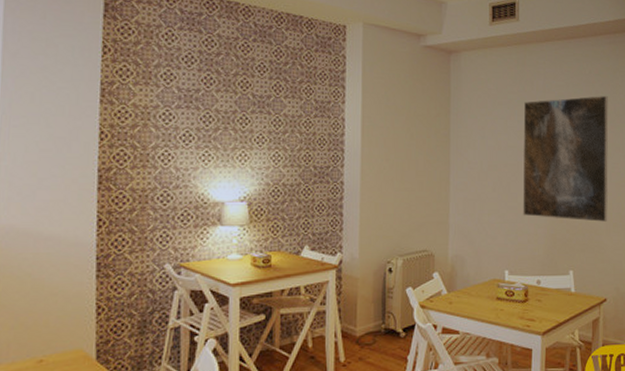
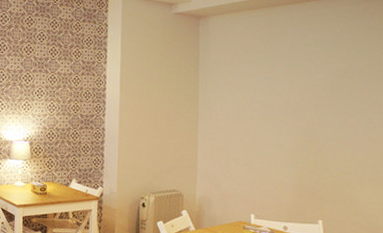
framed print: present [523,95,608,222] -> none [269,52,362,176]

